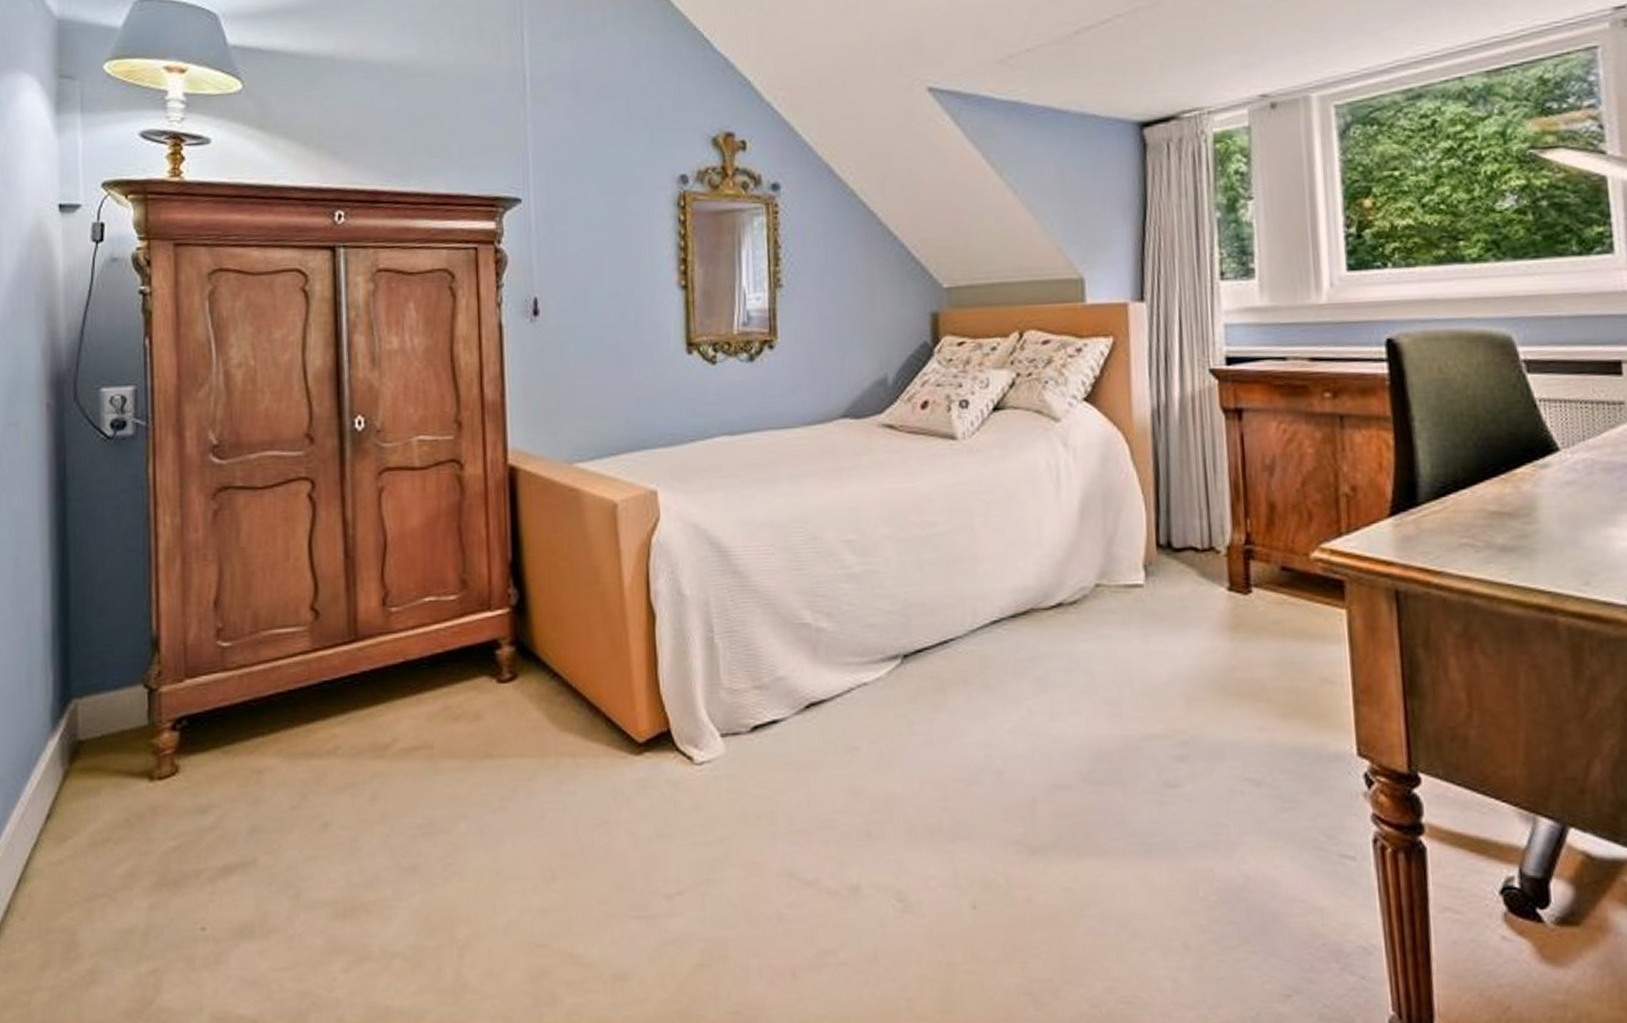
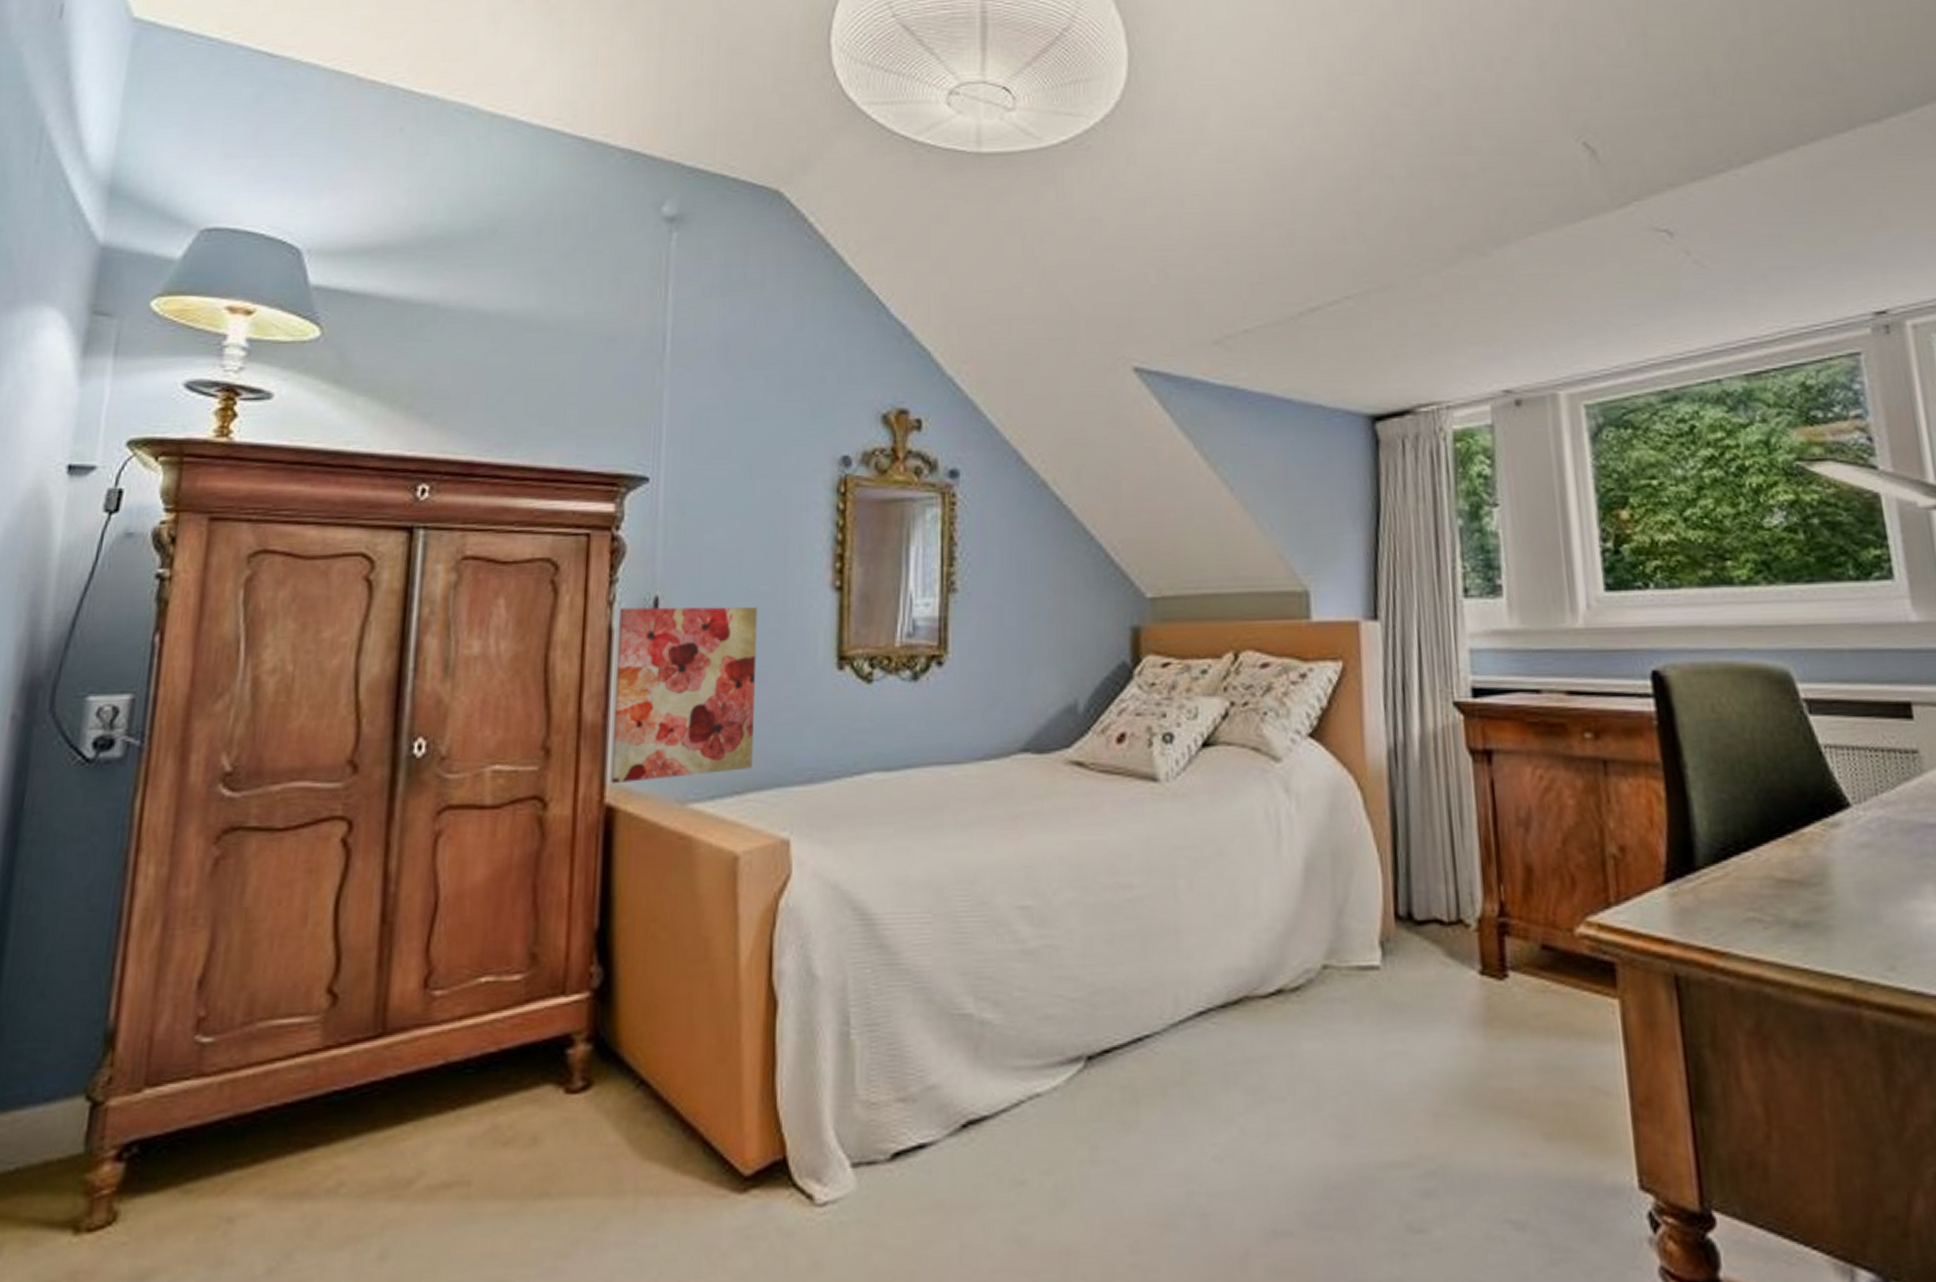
wall art: none [507,304,623,449] -> present [610,606,758,784]

